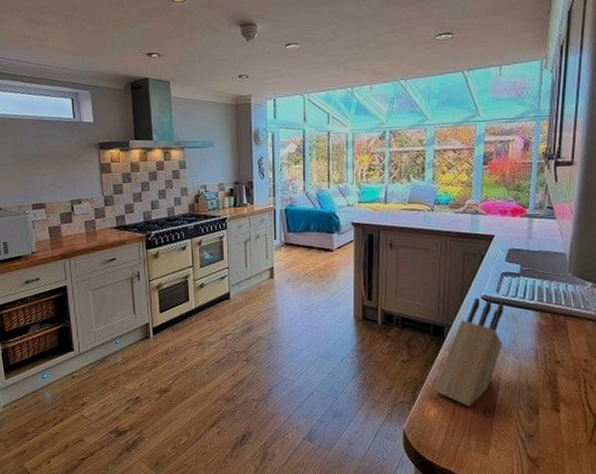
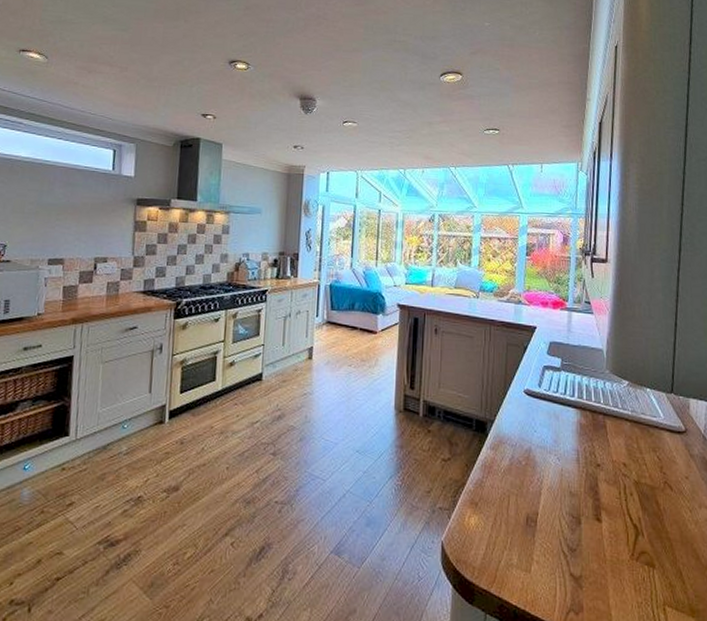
knife block: present [433,297,504,407] -> none [474,391,546,515]

